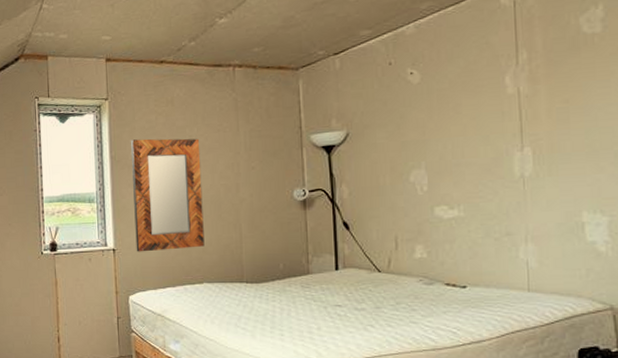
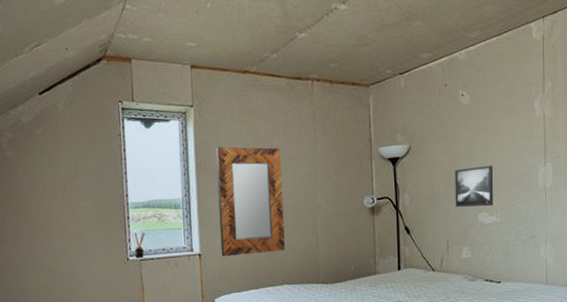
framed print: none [403,151,455,199] -> present [455,165,494,207]

